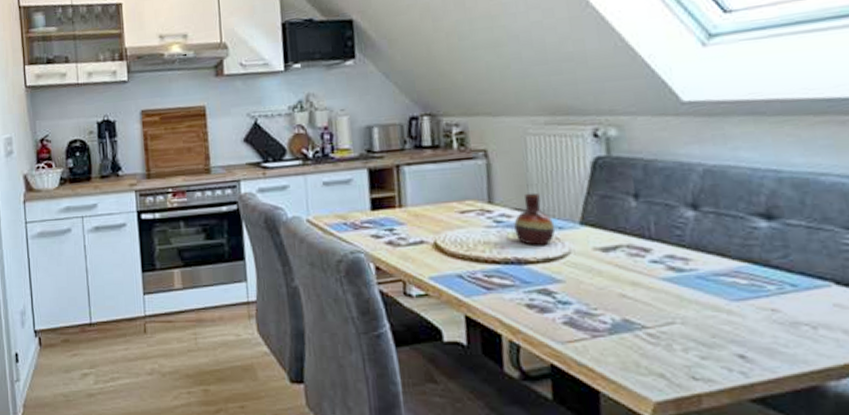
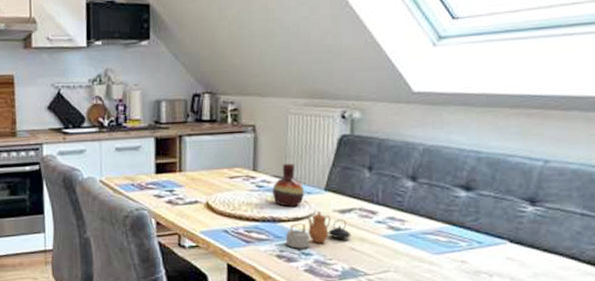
teapot: none [534,249,620,296] -> present [285,211,352,249]

